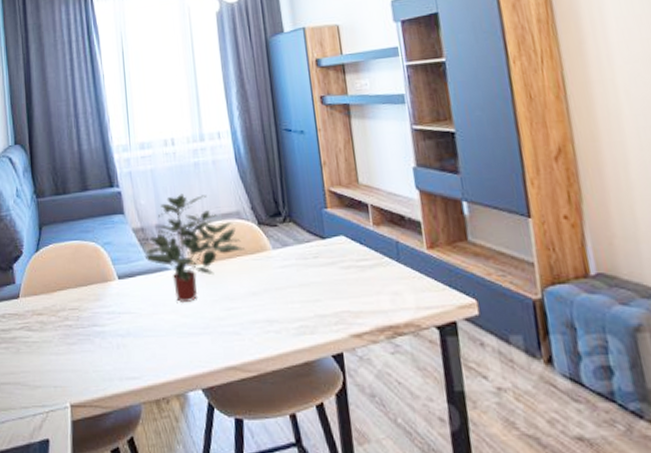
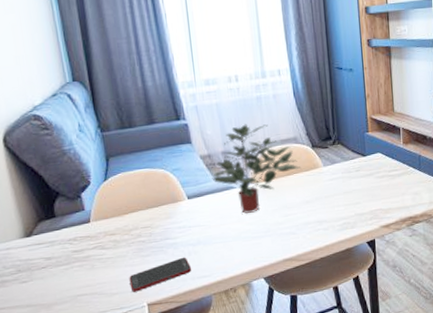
cell phone: none [53,350,120,388] -> present [129,257,192,292]

